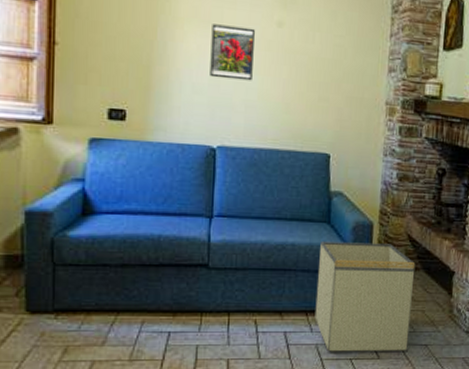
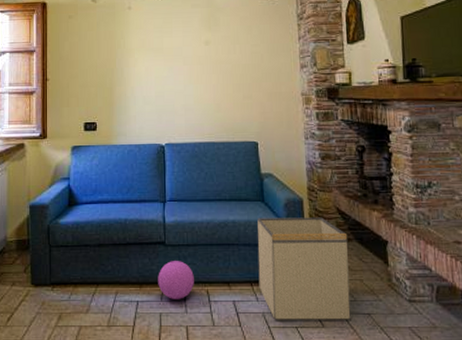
ball: none [196,286,241,330] -> present [158,261,194,299]
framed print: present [210,24,255,81] -> none [155,49,189,91]

